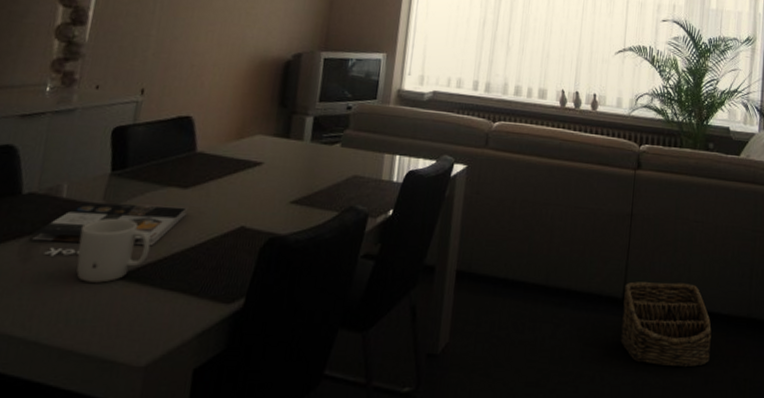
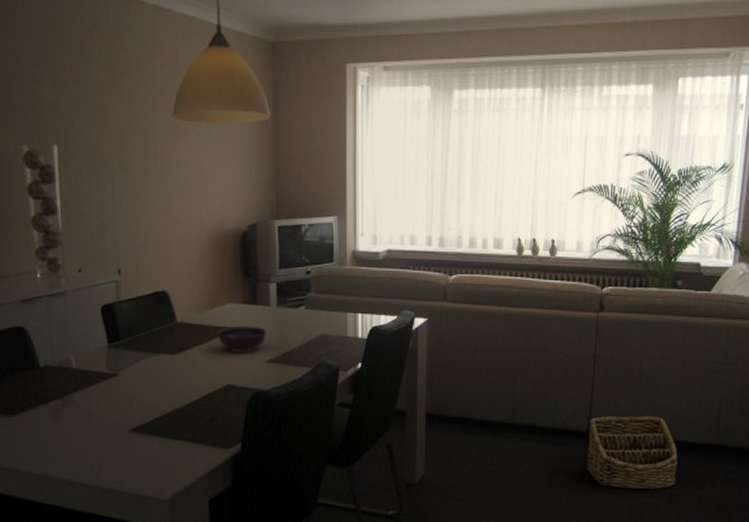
magazine: present [32,202,187,256] -> none [57,370,178,416]
mug: present [76,218,151,283] -> none [93,383,154,436]
bowl: none [239,160,295,191] -> present [217,325,266,353]

